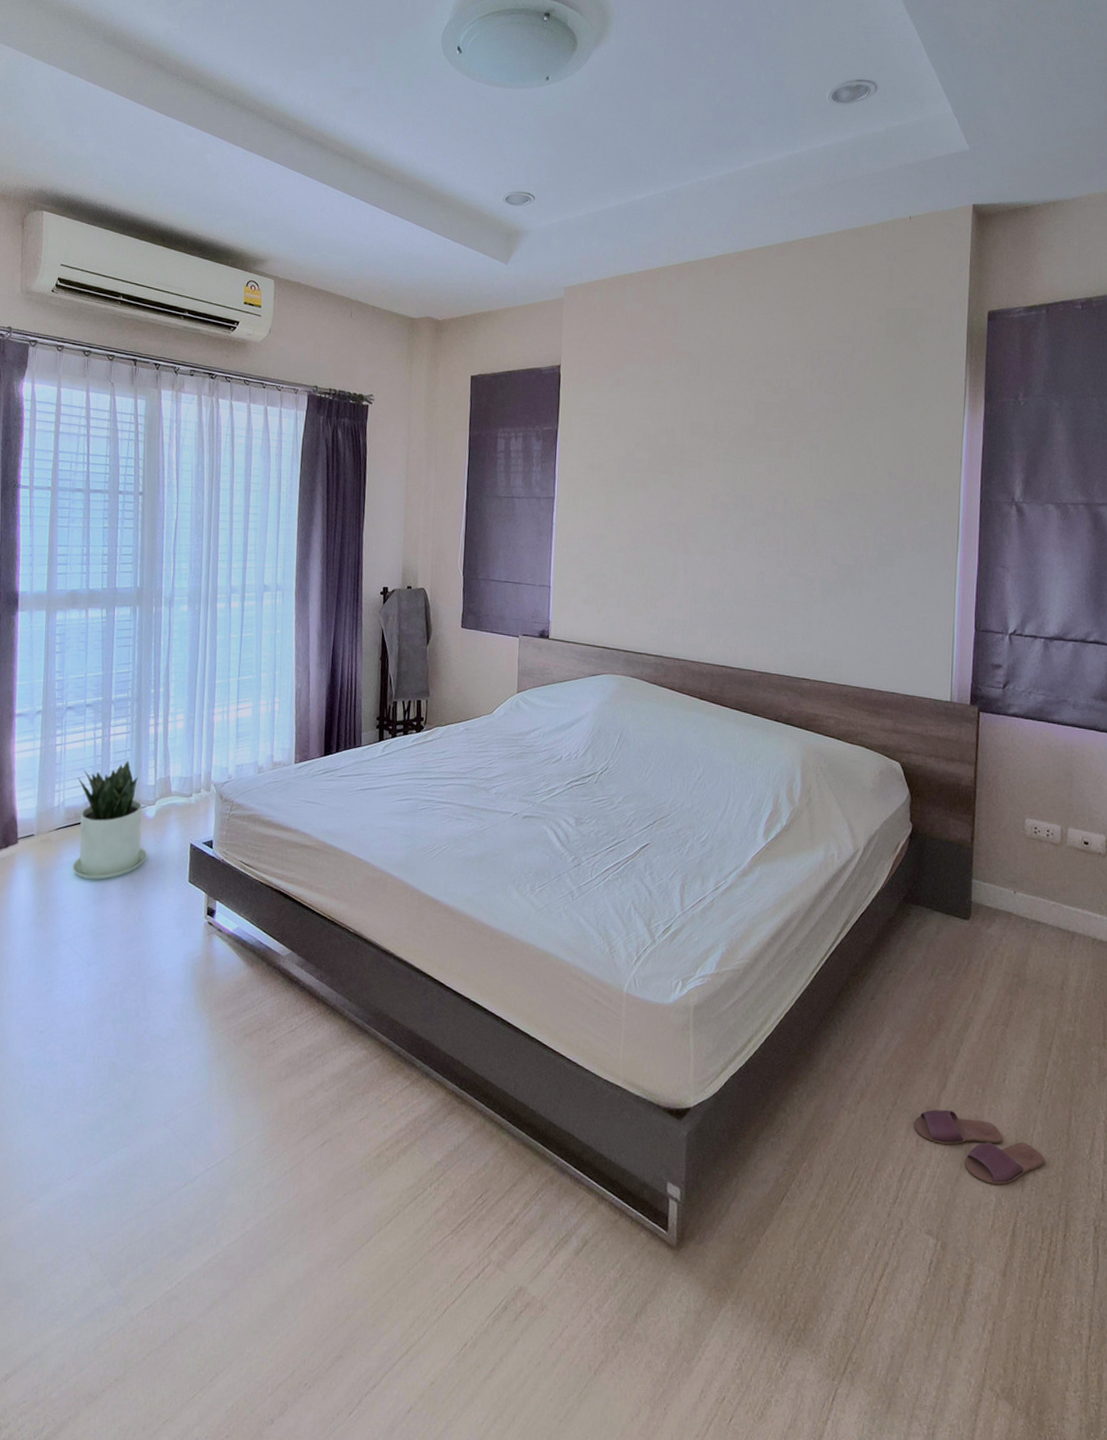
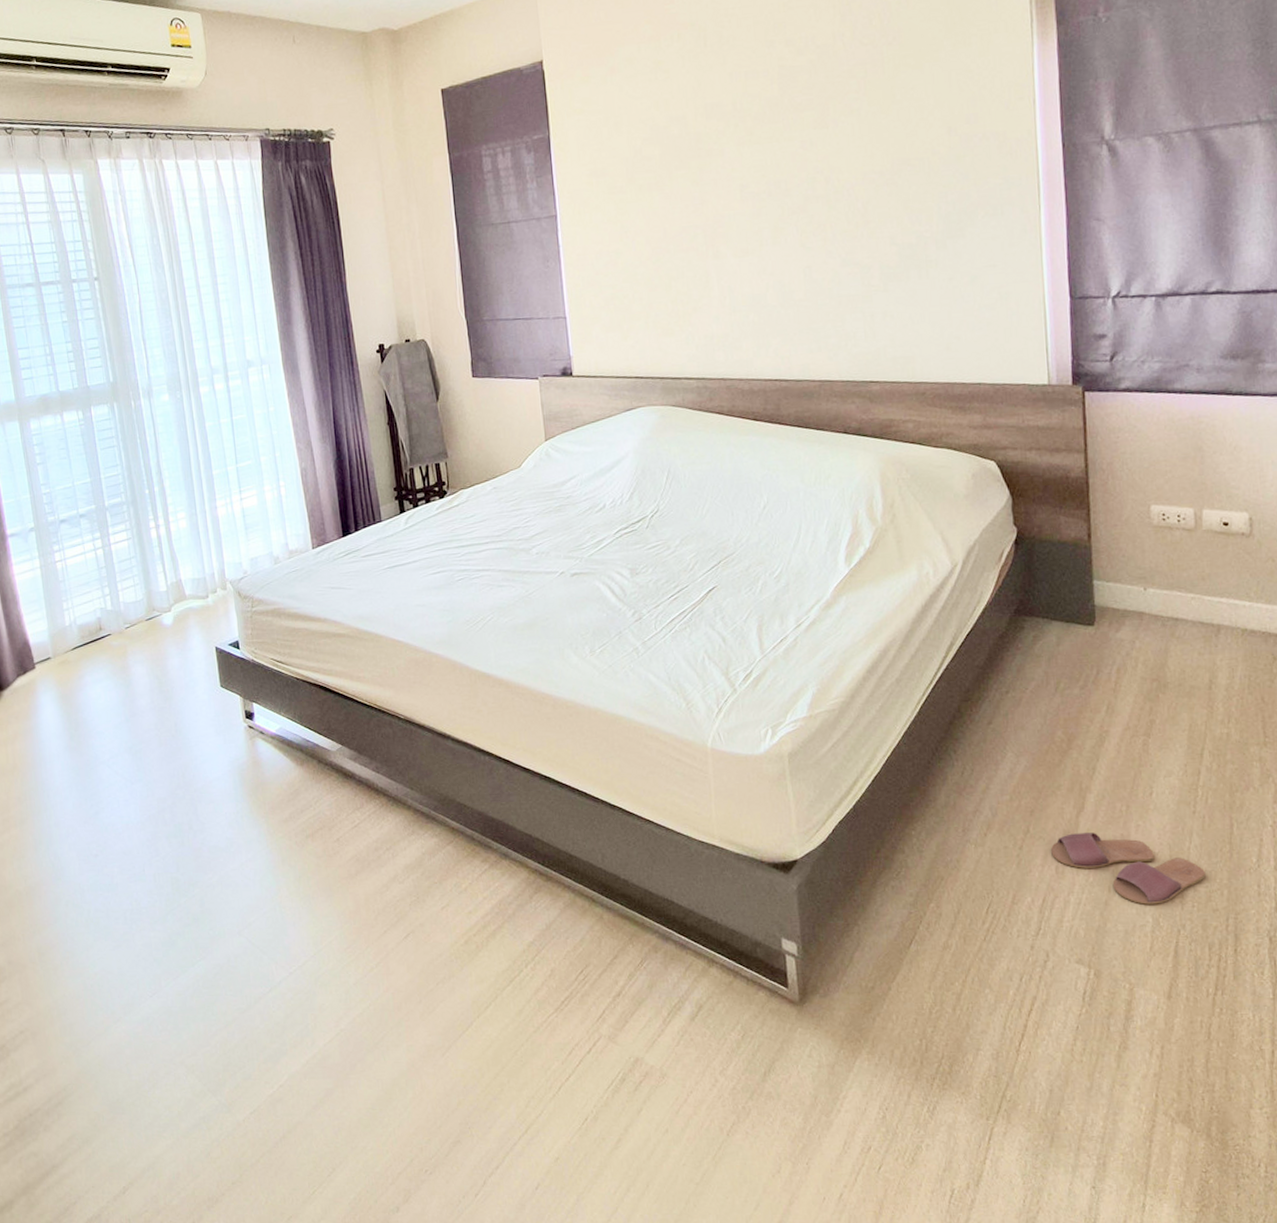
planter: present [72,760,148,880] -> none [85,568,173,697]

